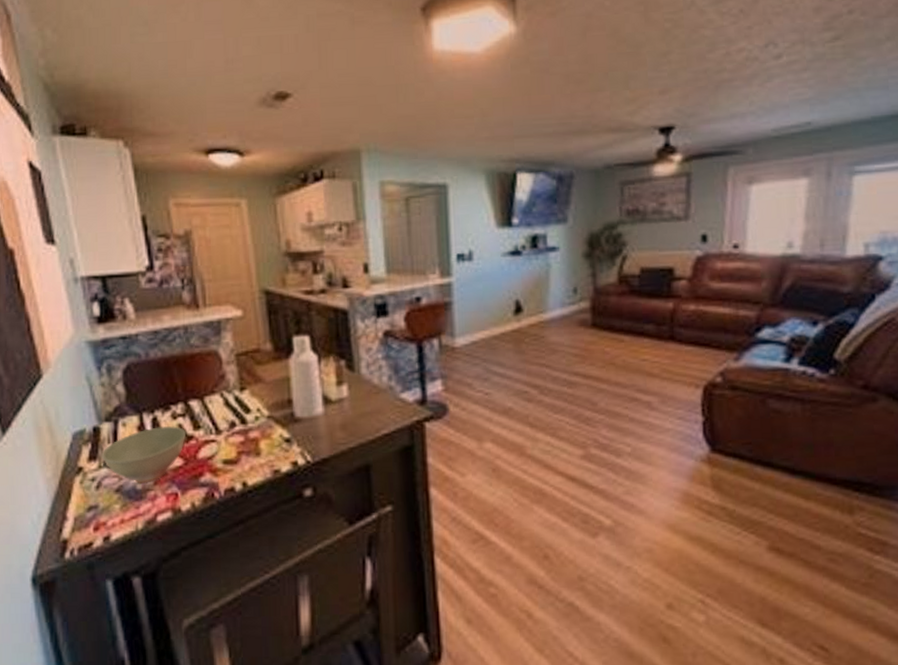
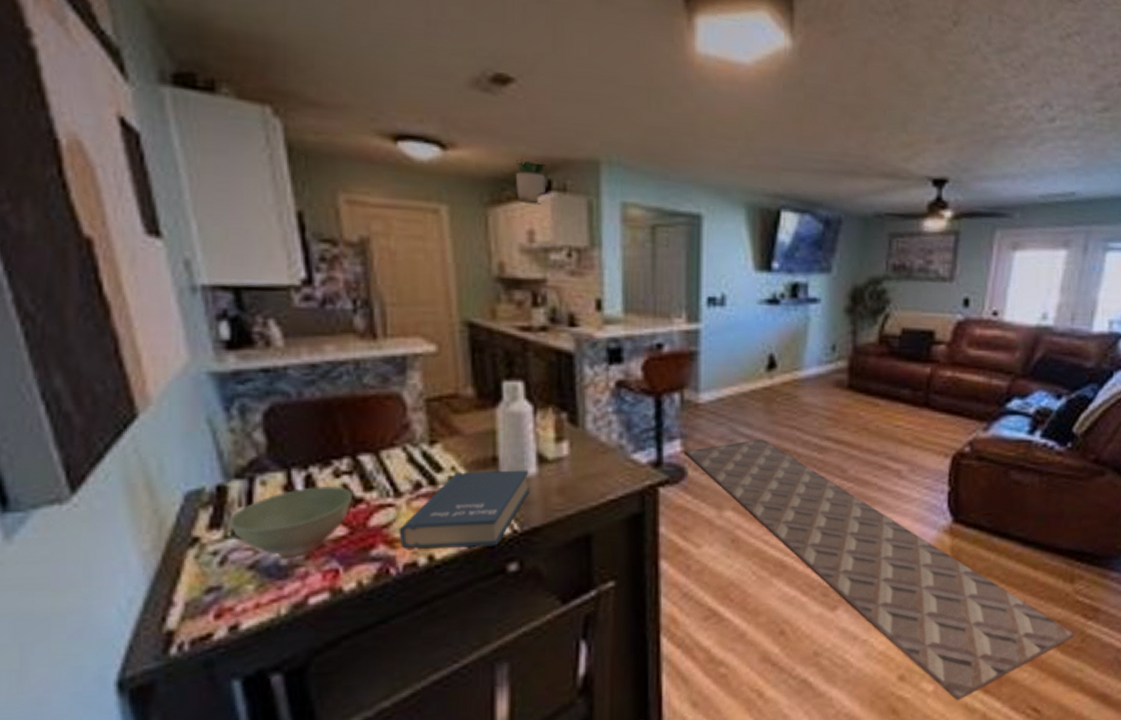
book: none [220,410,319,478] -> present [399,470,530,551]
planter: none [296,155,319,191] -> present [516,159,546,205]
rug: none [446,376,861,633] -> present [685,438,1075,701]

